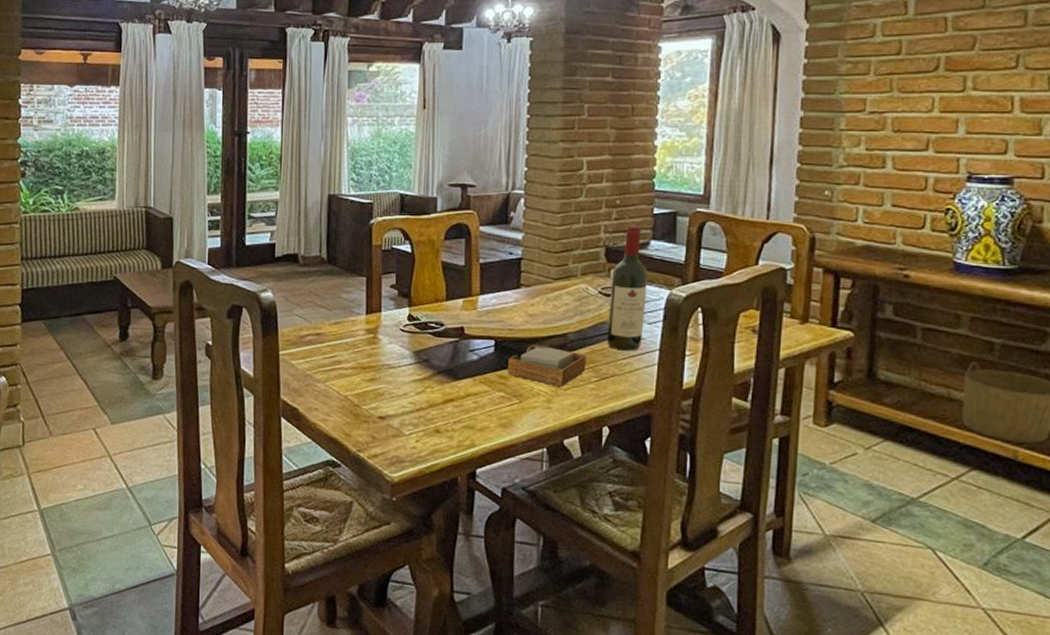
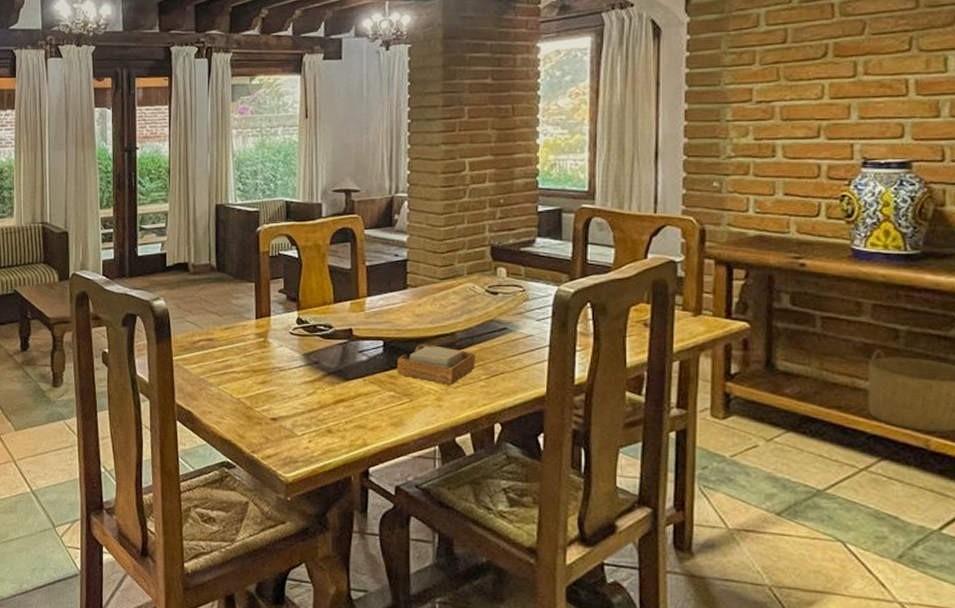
wine bottle: present [607,225,648,351] -> none [495,223,534,348]

